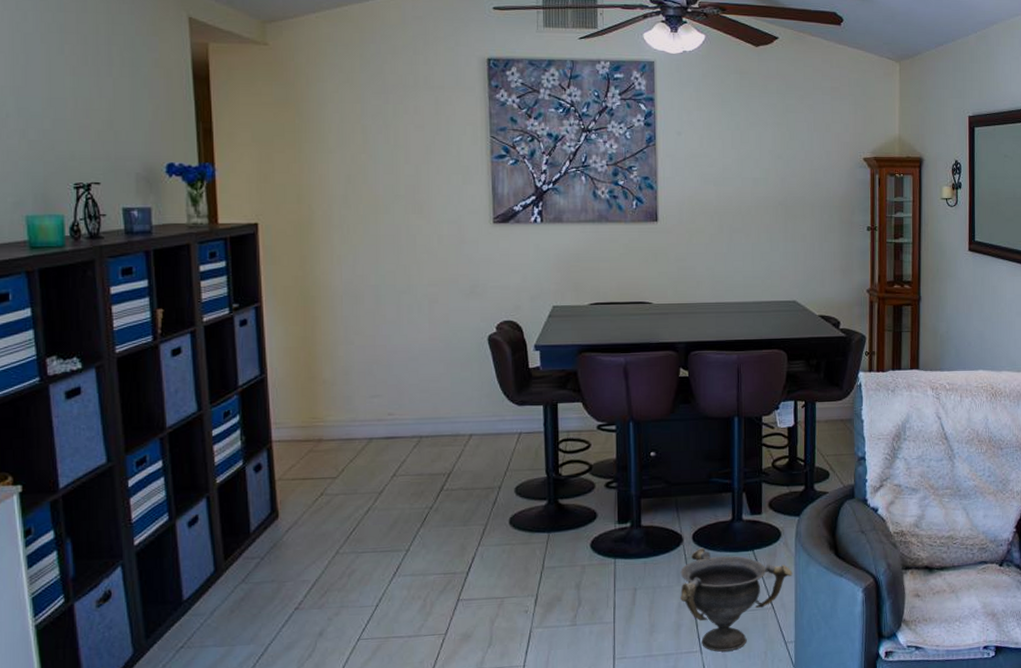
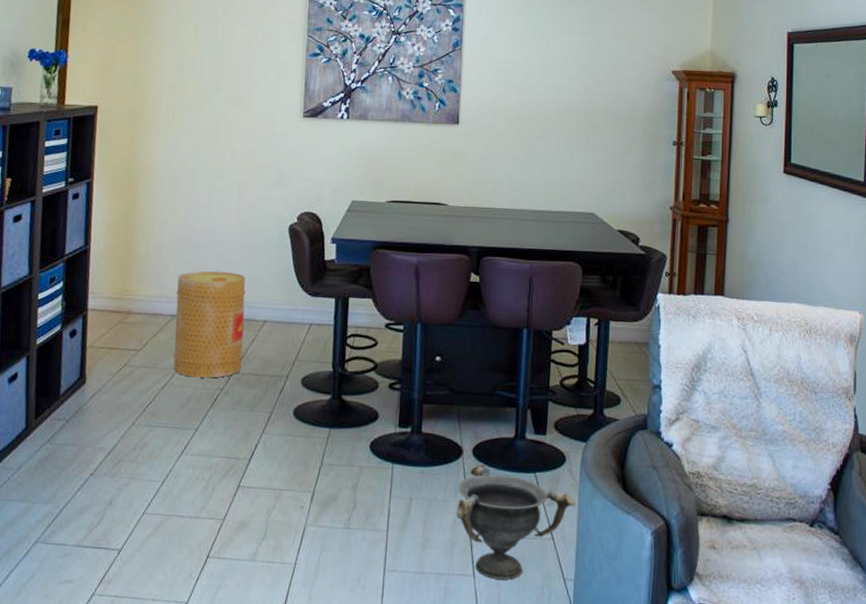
basket: none [370,388,451,499] -> present [173,271,247,378]

